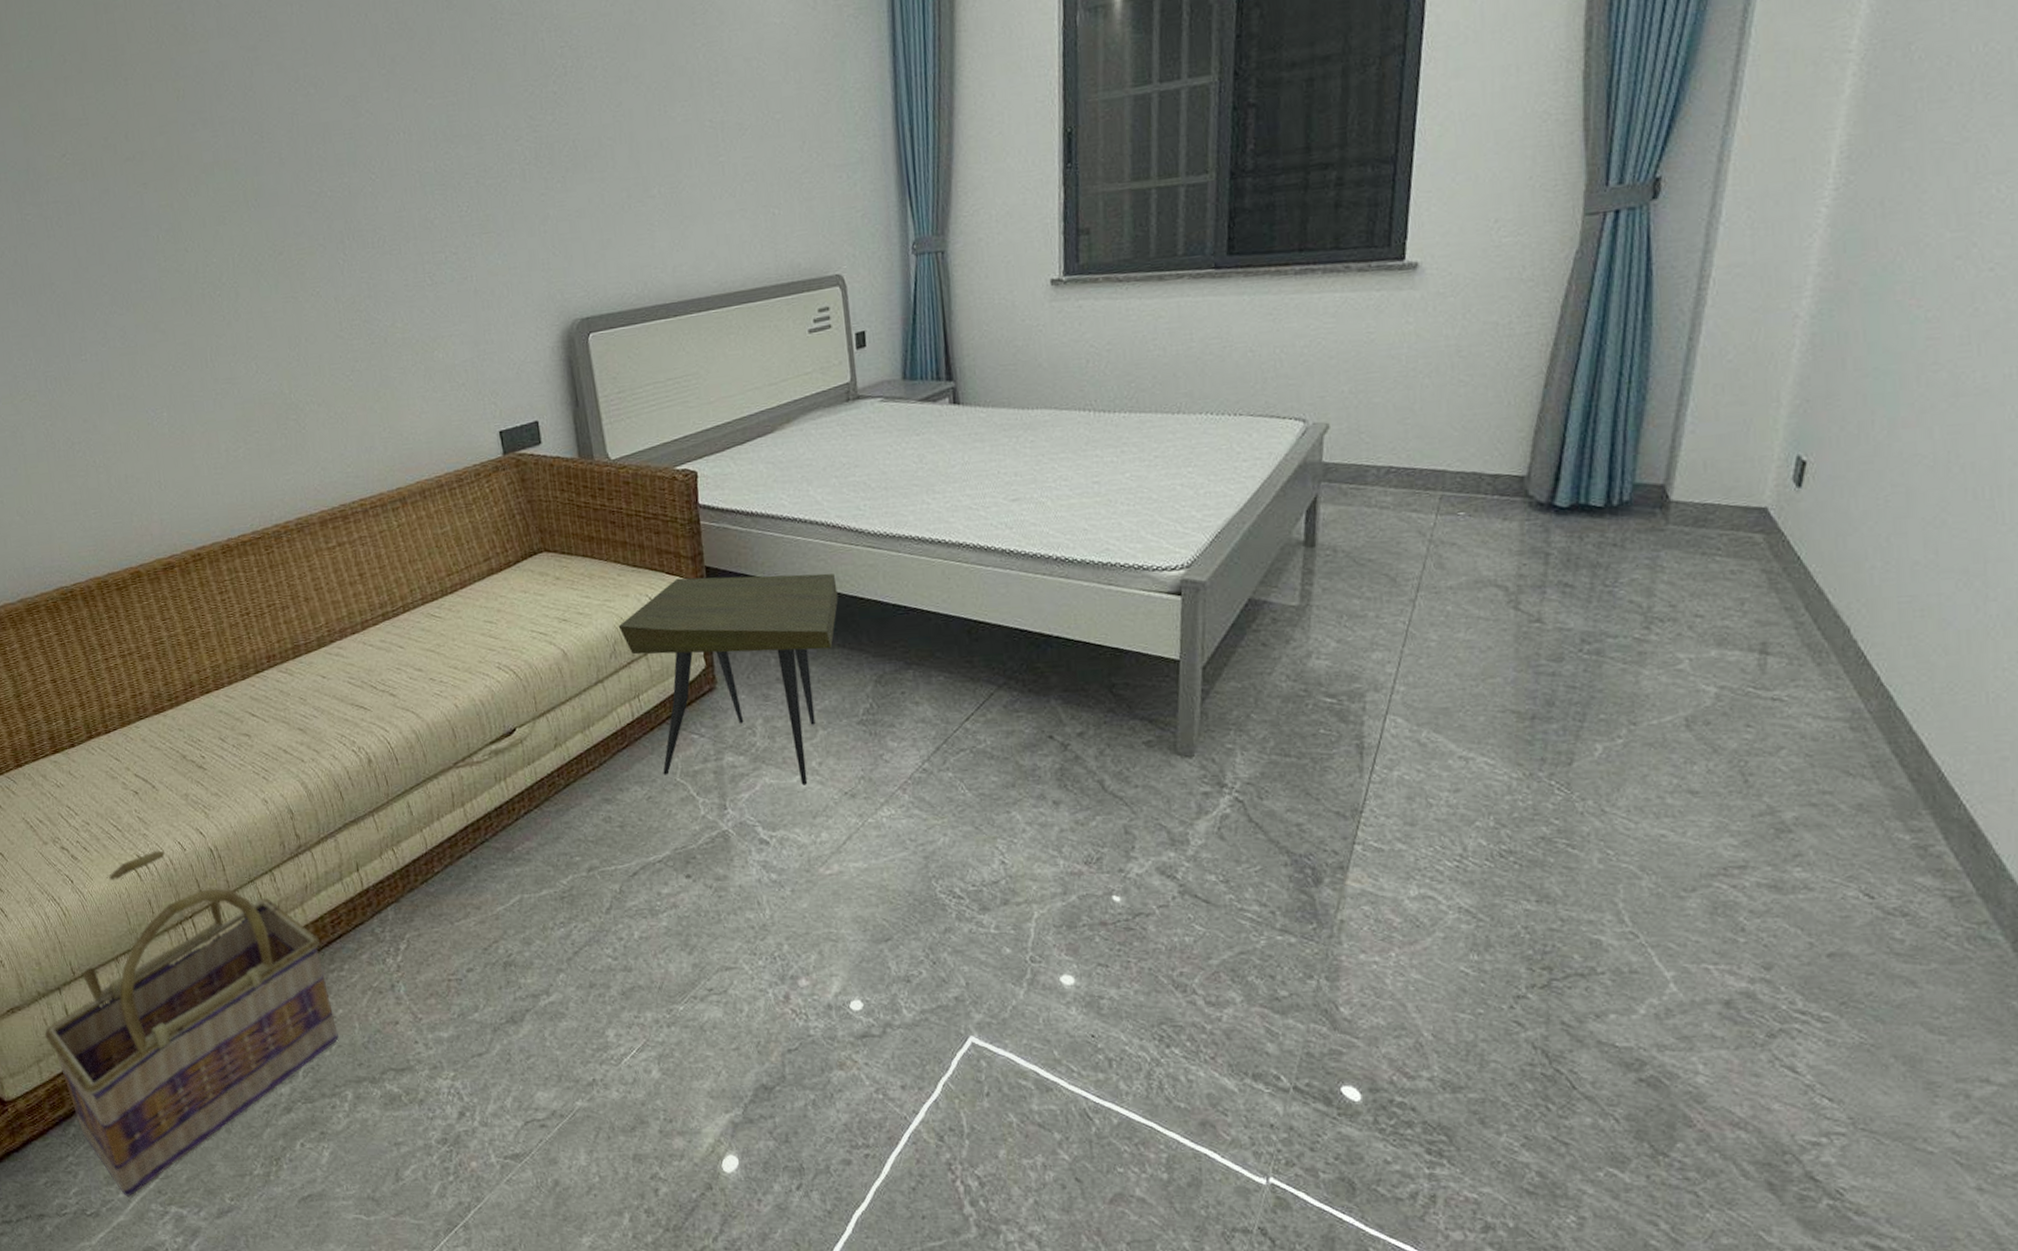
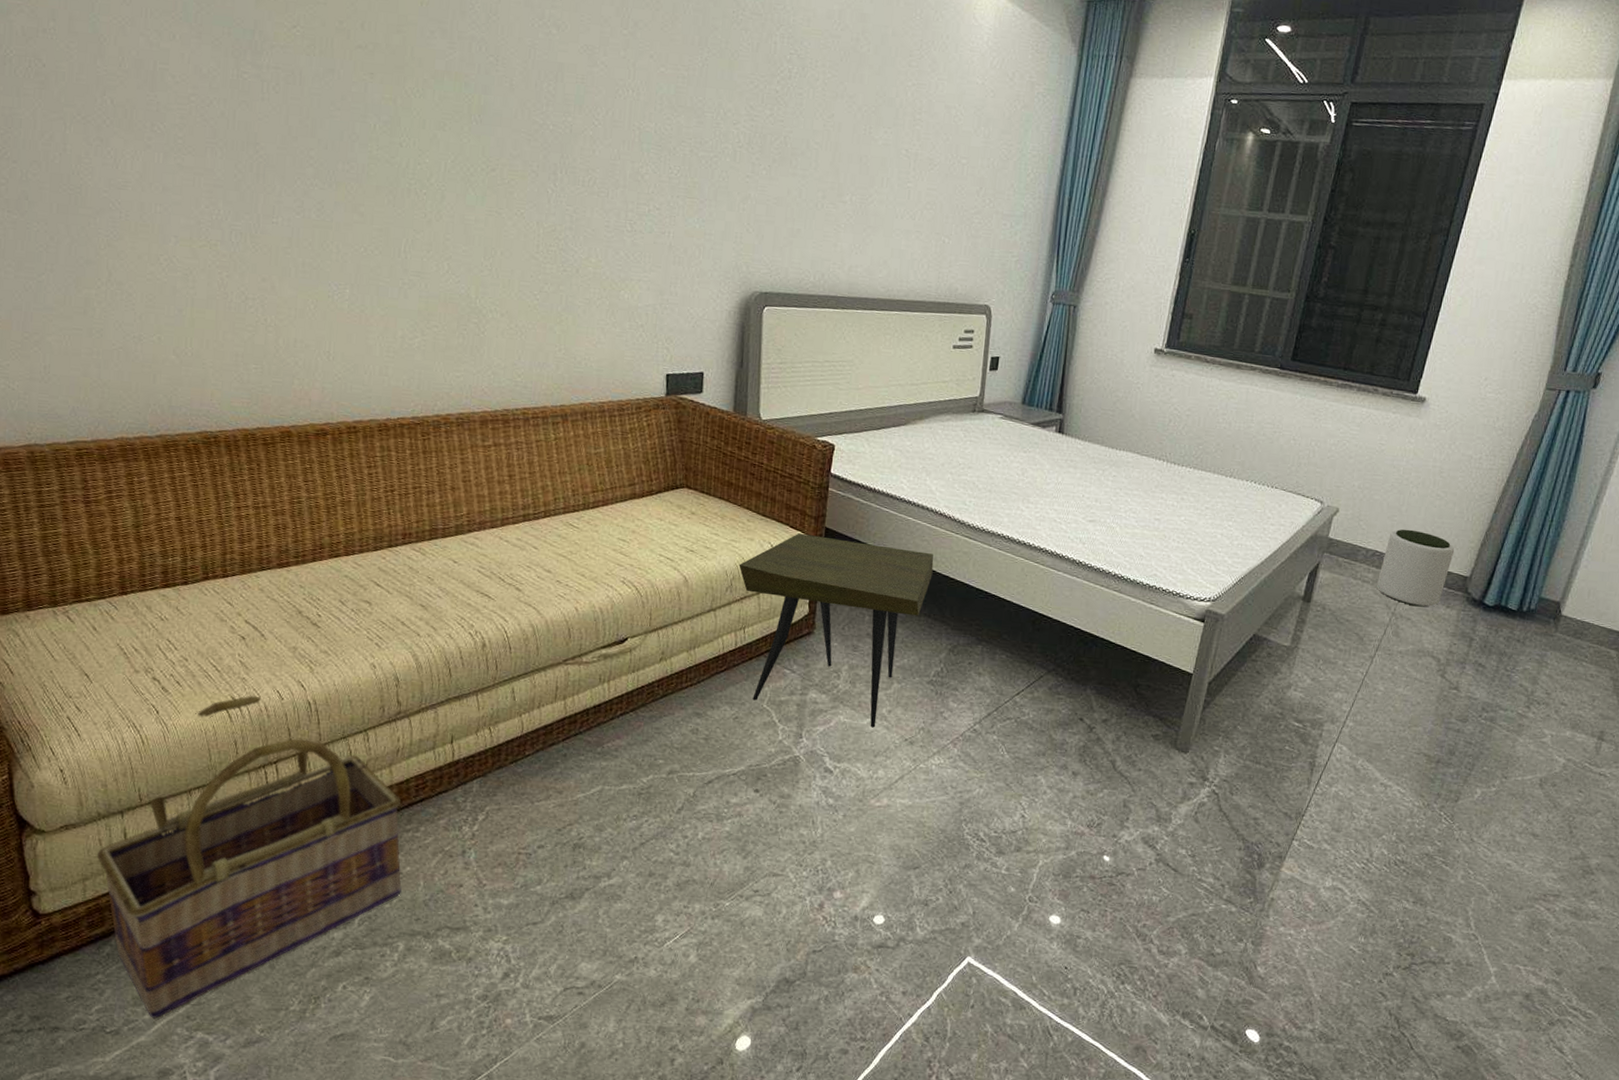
plant pot: none [1400,431,1499,527] -> present [1377,529,1455,607]

